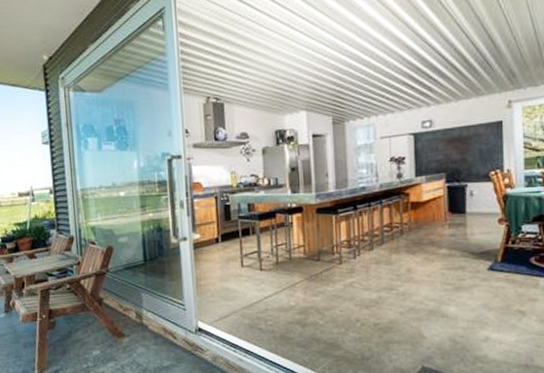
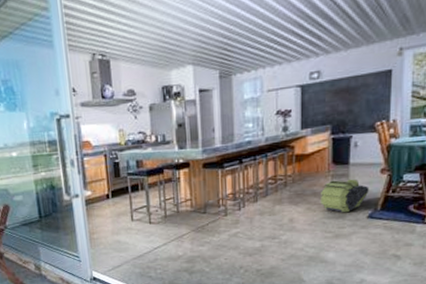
backpack: none [437,228,488,264] -> present [320,179,369,213]

